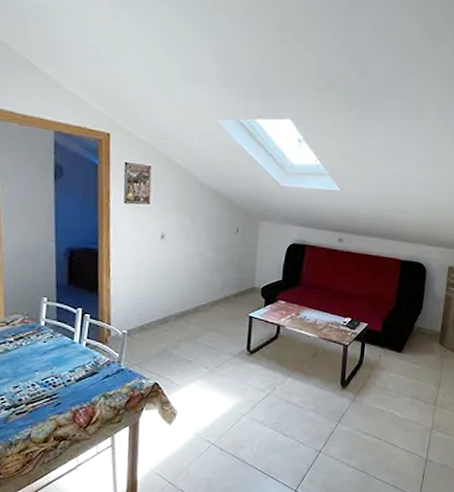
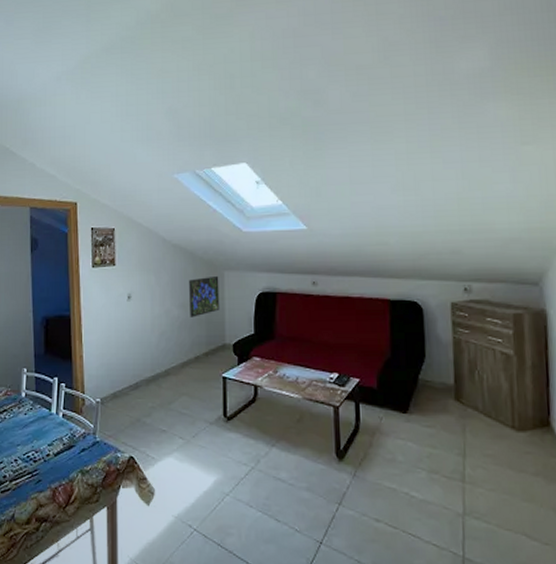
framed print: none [223,224,254,261] -> present [189,275,220,317]

